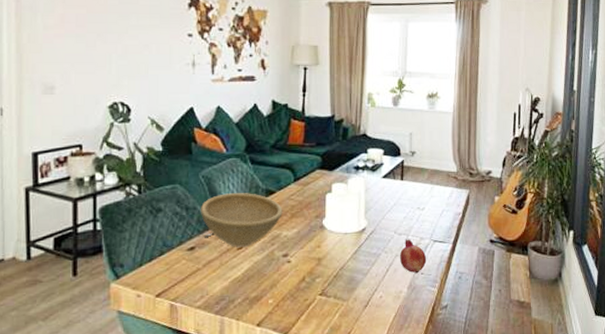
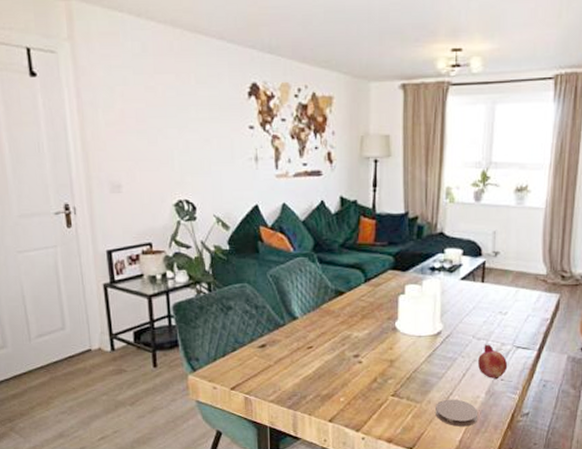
bowl: present [200,193,283,247] -> none [269,293,353,346]
coaster: none [362,295,402,323] -> present [436,399,479,426]

